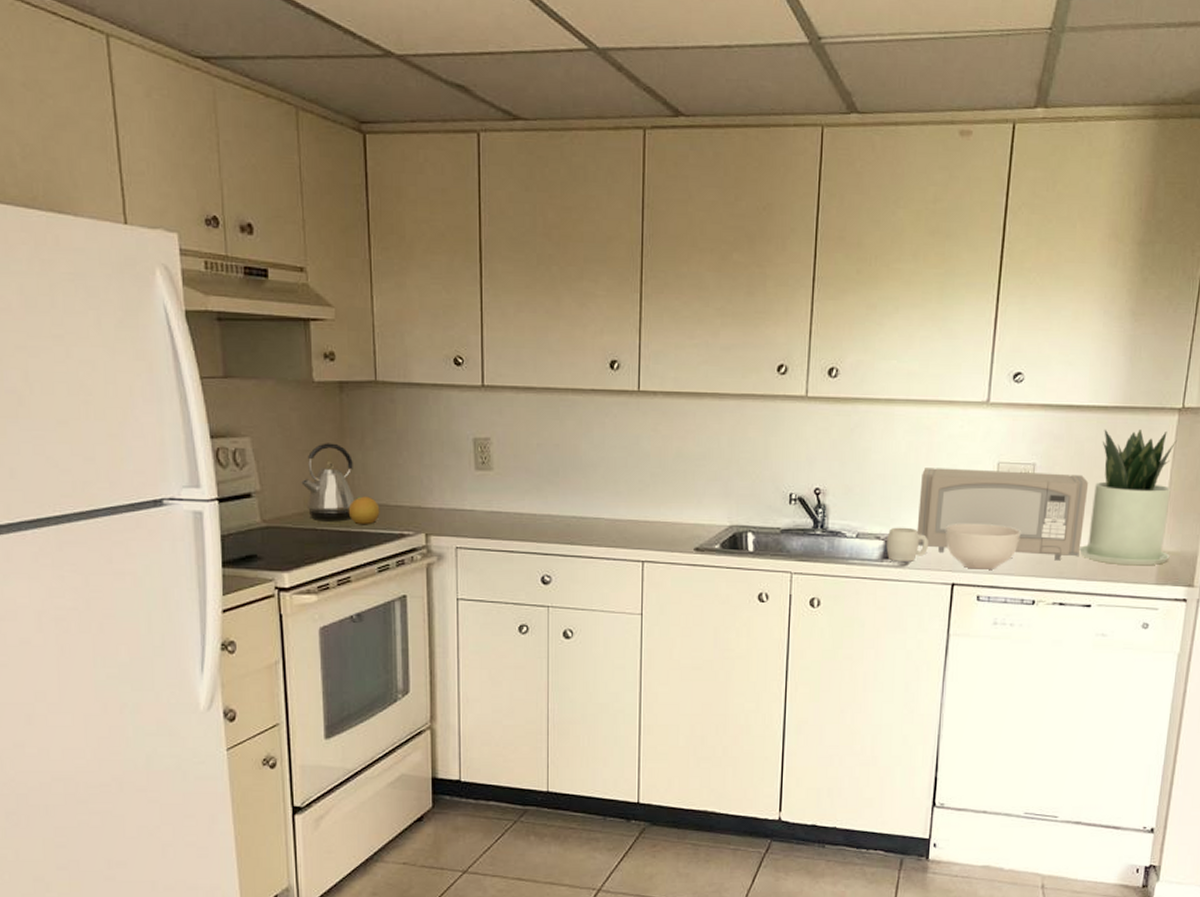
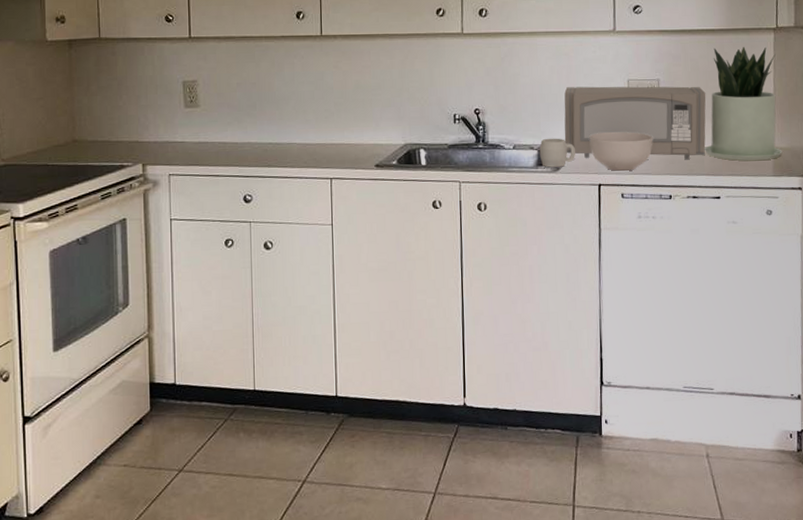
kettle: present [301,443,355,522] -> none [35,91,82,158]
fruit: present [348,496,380,525] -> none [75,134,103,160]

